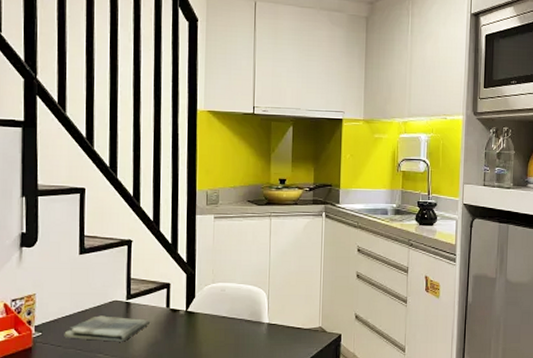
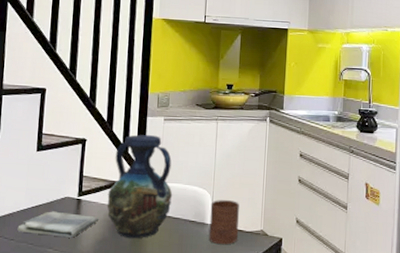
vase: none [157,234,227,341] -> present [107,134,173,239]
cup: none [266,298,296,343] -> present [208,200,239,245]

